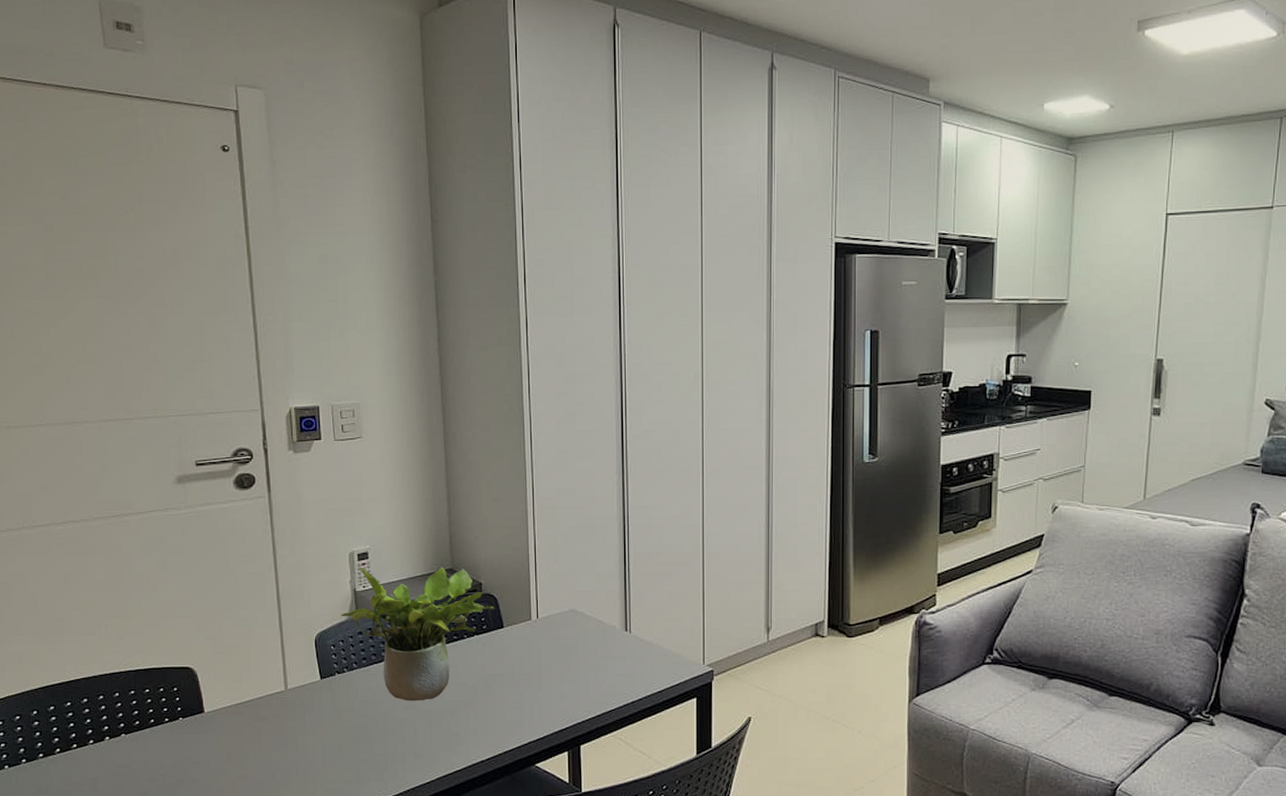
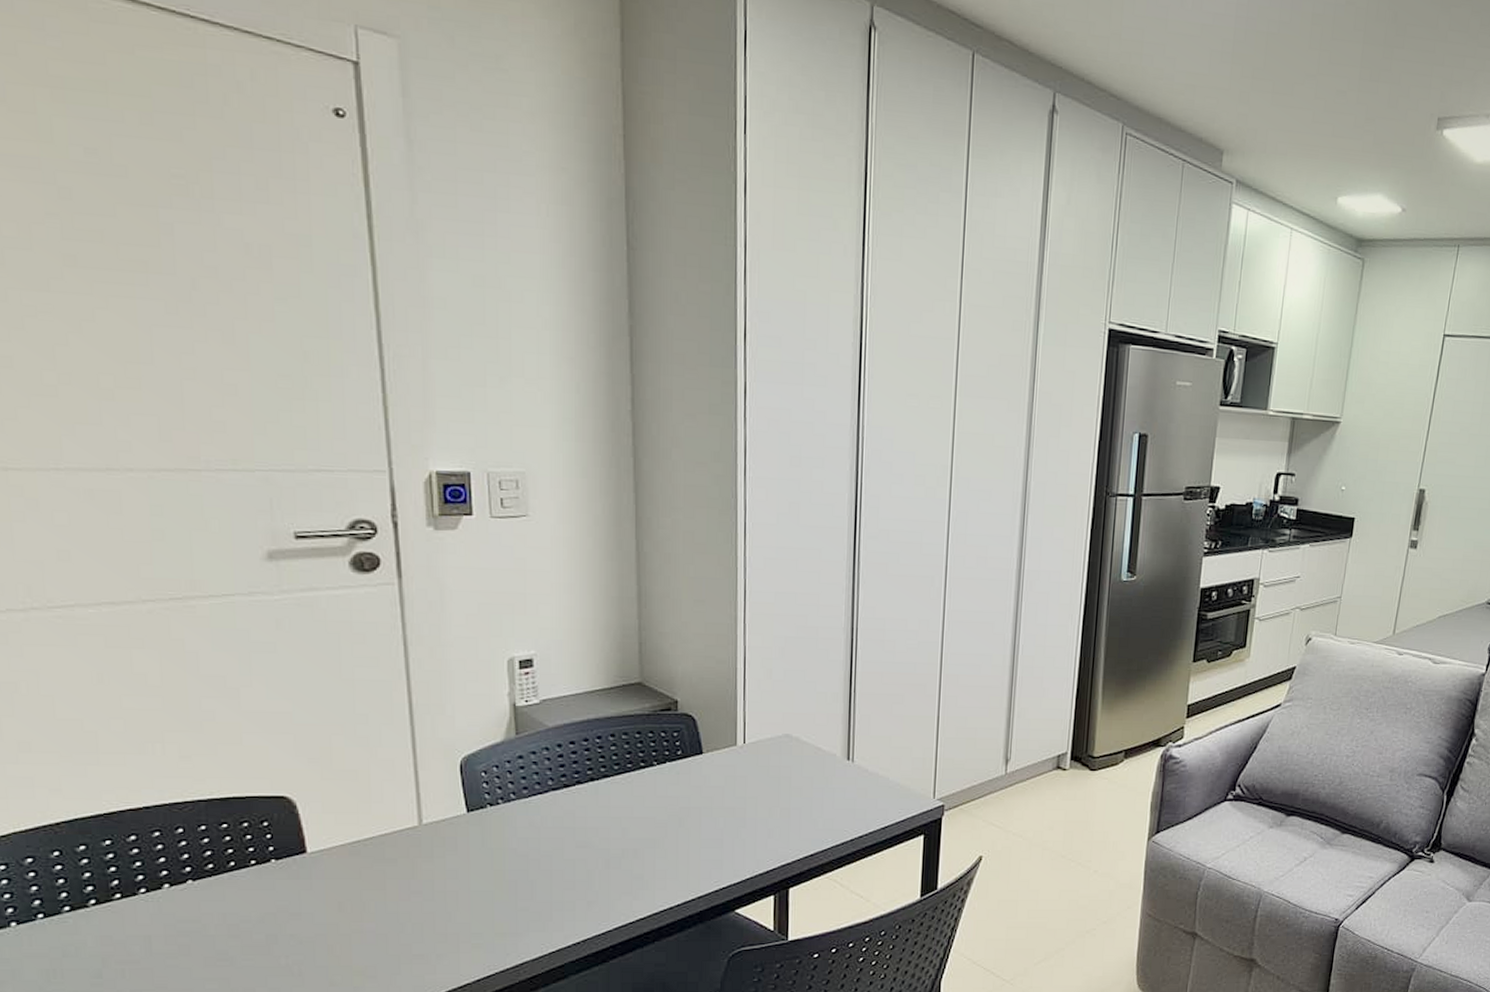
potted plant: present [340,567,495,701] -> none [495,676,693,839]

